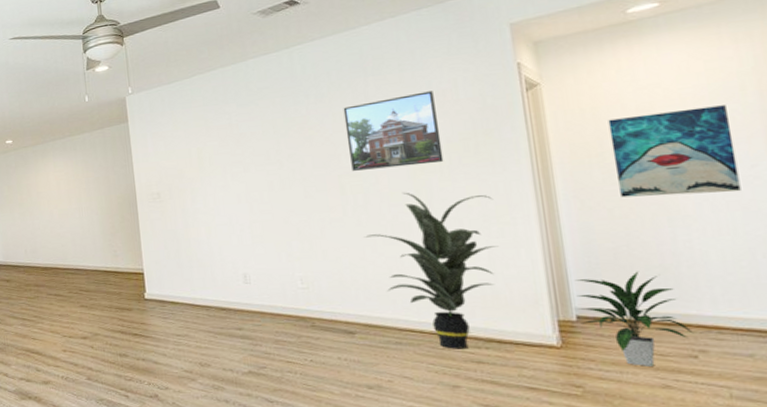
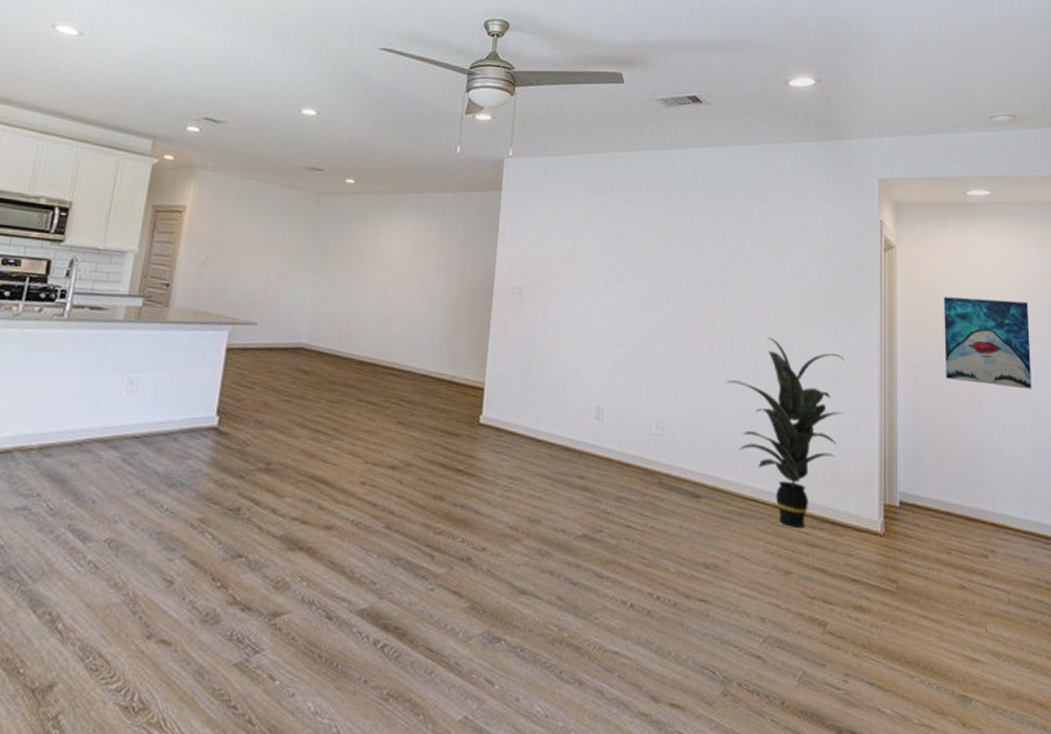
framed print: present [343,91,444,171] -> none [724,228,809,310]
indoor plant: present [574,271,694,366] -> none [901,458,987,564]

